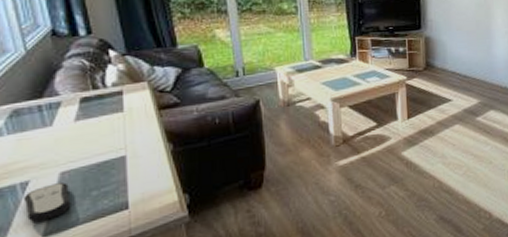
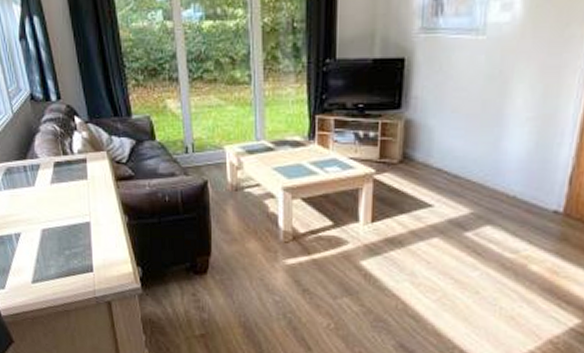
remote control: present [23,182,71,222] -> none [17,238,51,269]

